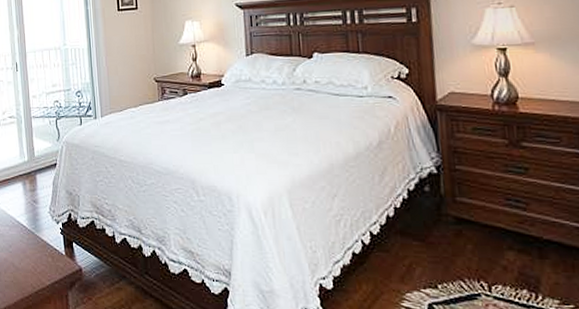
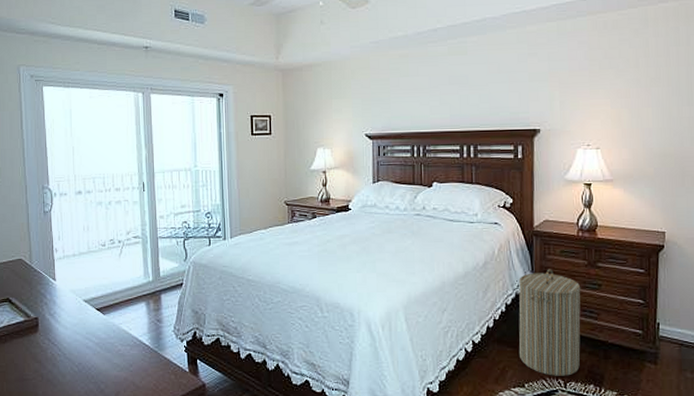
laundry hamper: none [422,149,507,278] -> present [518,269,581,376]

